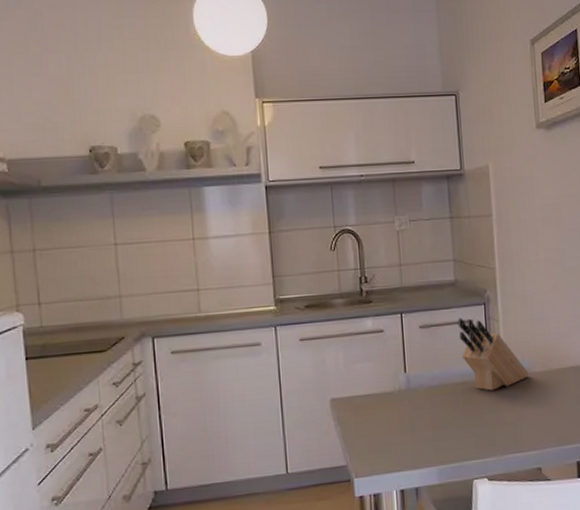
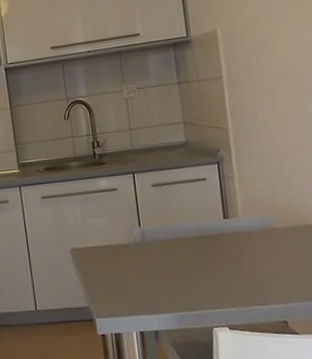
knife block: present [457,318,529,391] -> none [190,176,270,245]

